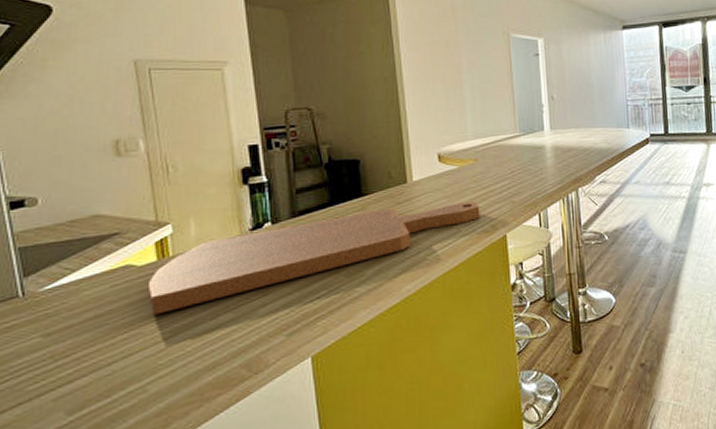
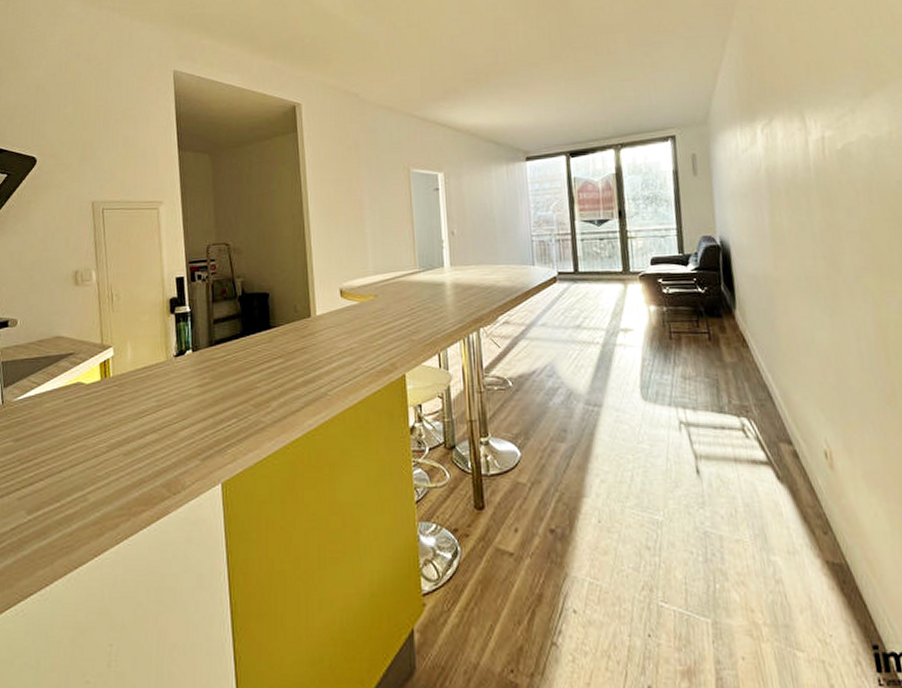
cutting board: present [149,201,480,315] -> none [93,338,380,430]

